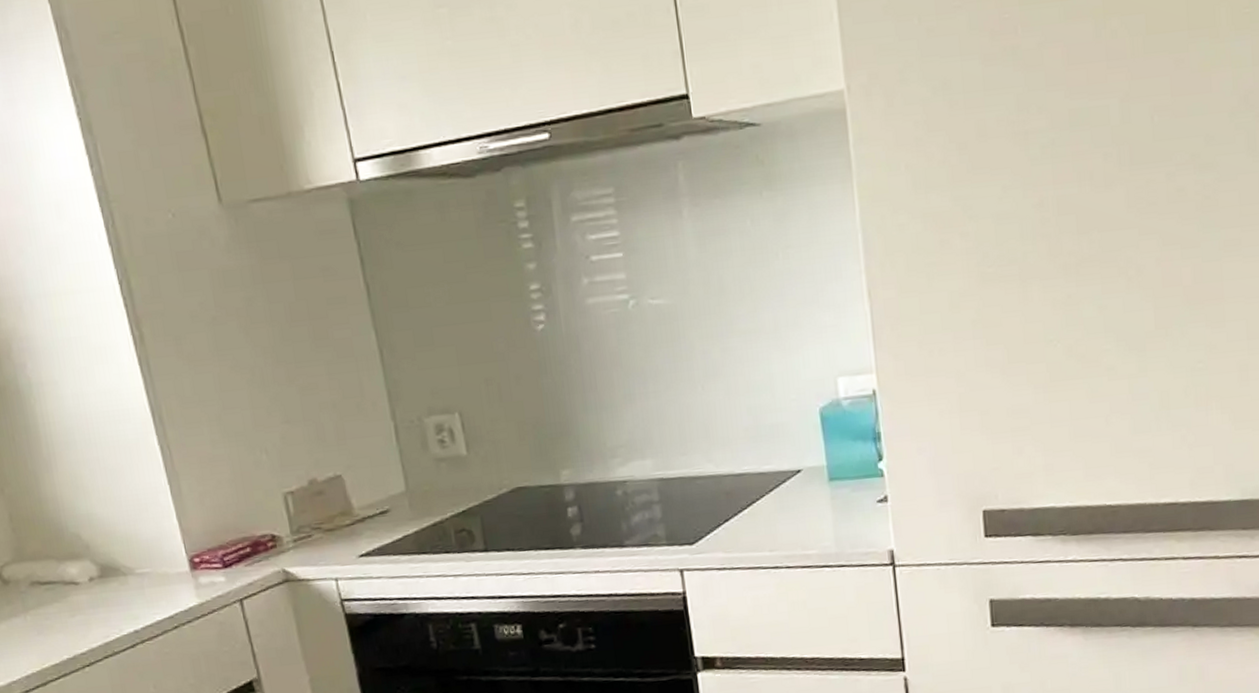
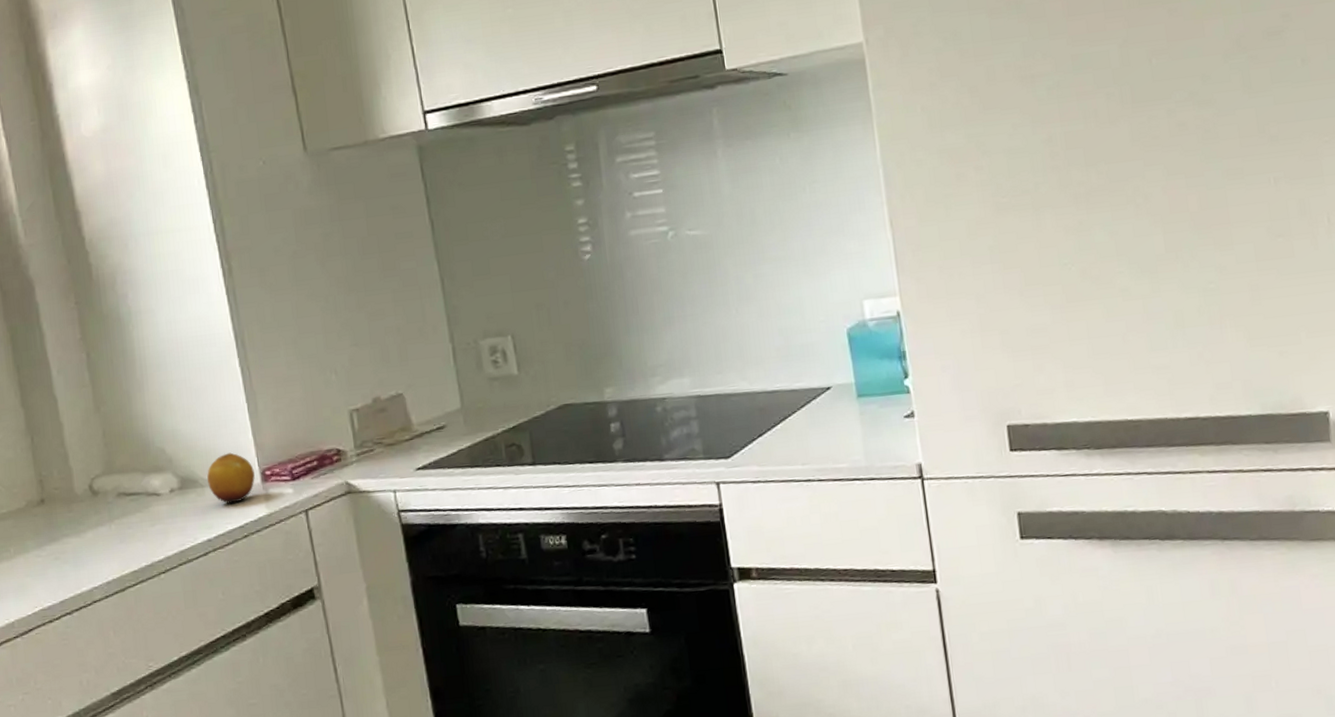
fruit: none [129,538,183,593] -> present [207,452,255,504]

